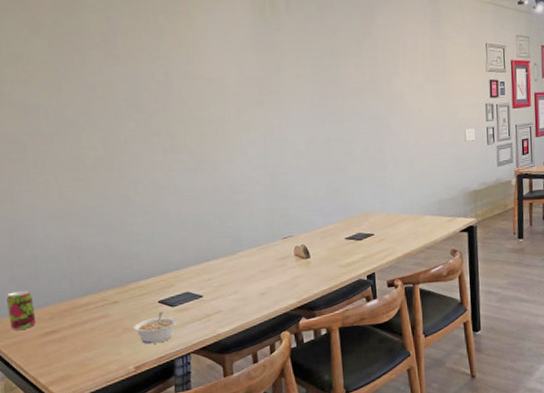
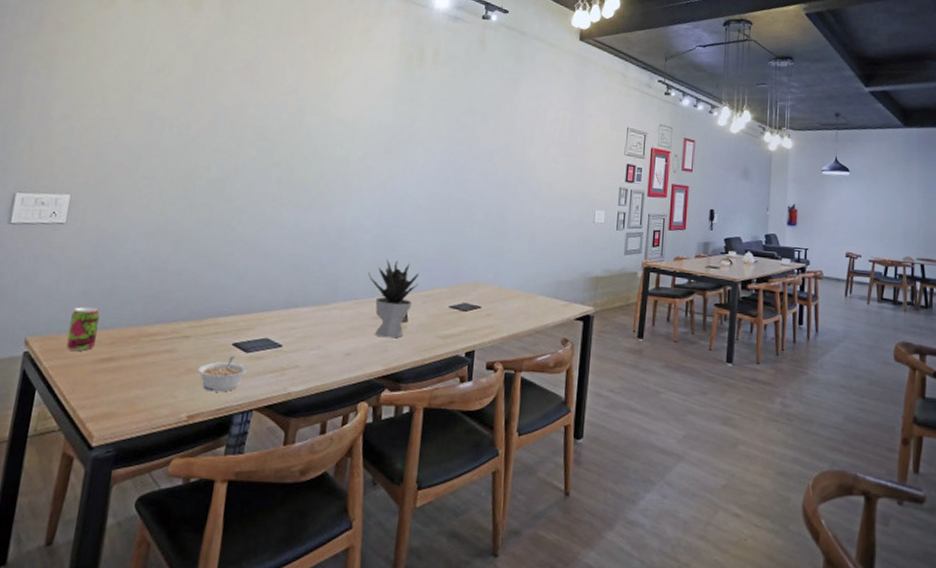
potted plant: none [266,205,313,275] -> present [368,258,419,338]

